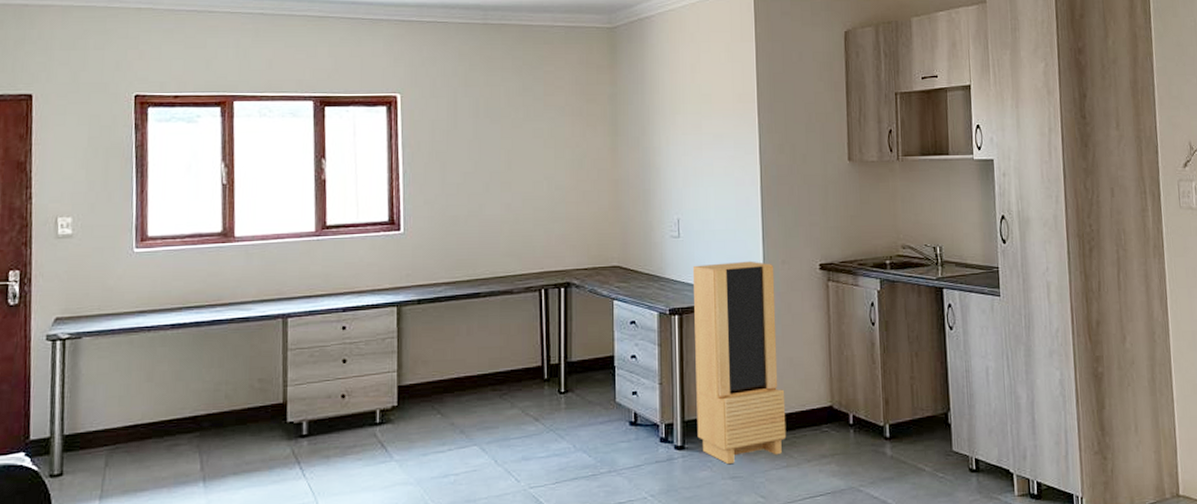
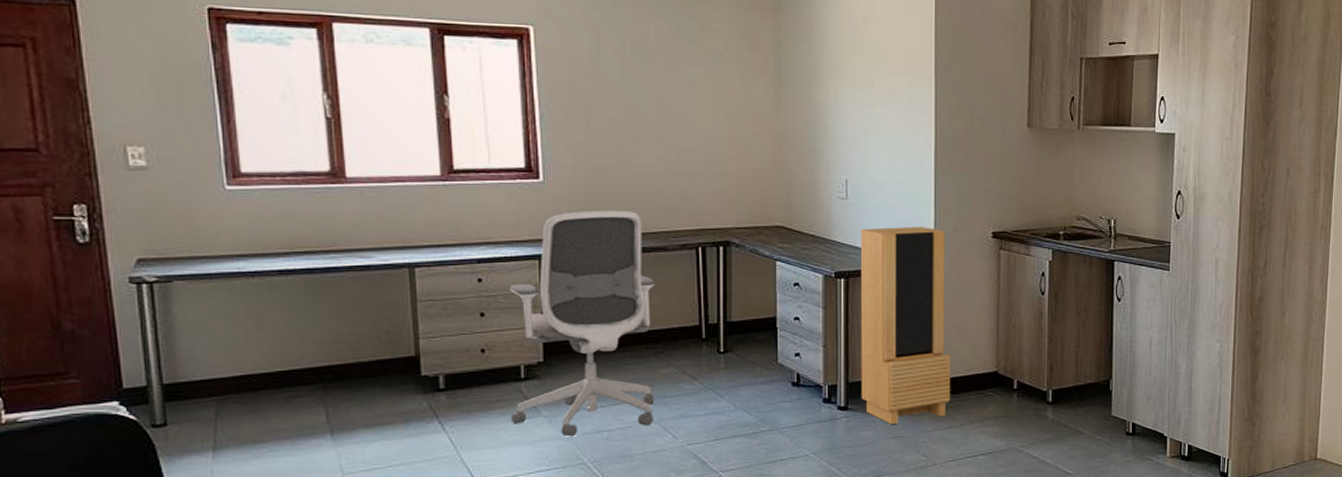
office chair: none [365,257,501,482] -> present [509,210,655,437]

